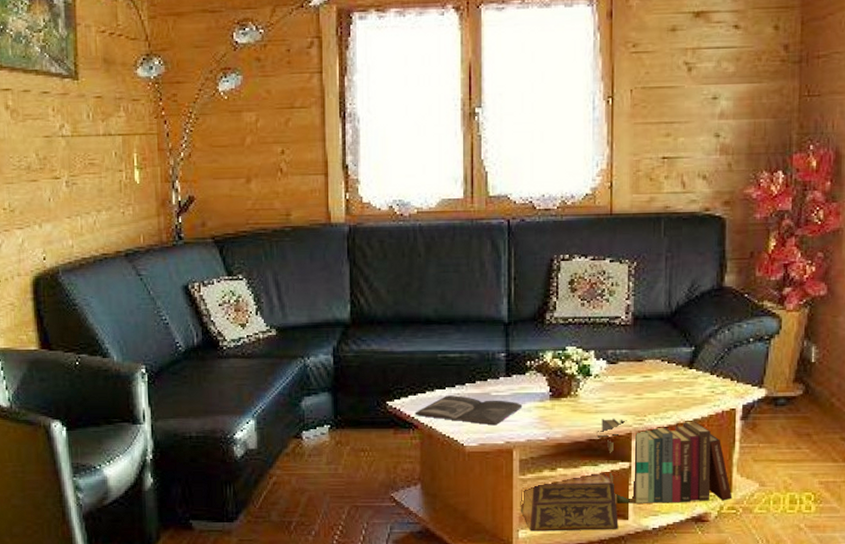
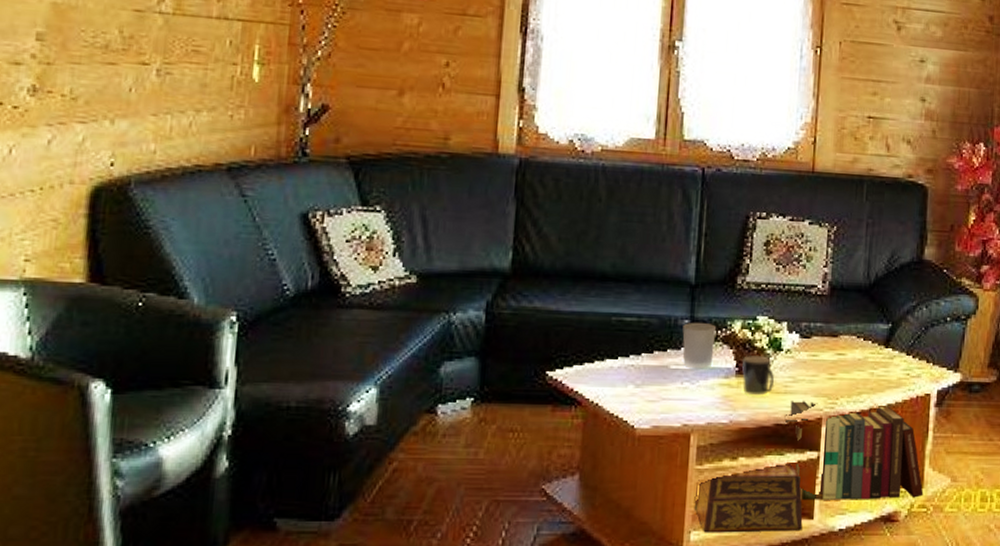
magazine: present [415,395,523,426] -> none [579,367,705,405]
candle holder: none [500,354,530,395] -> present [682,322,717,369]
mug: none [556,381,586,417] -> present [742,356,775,397]

